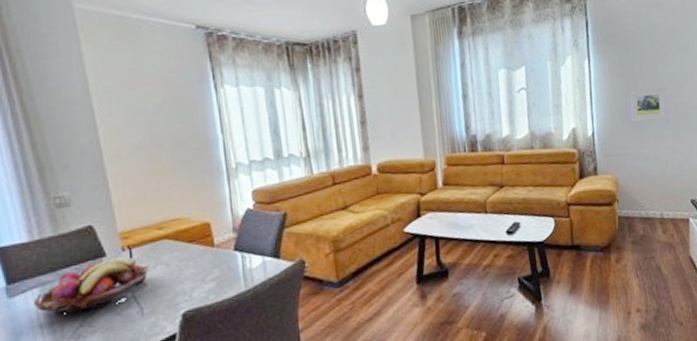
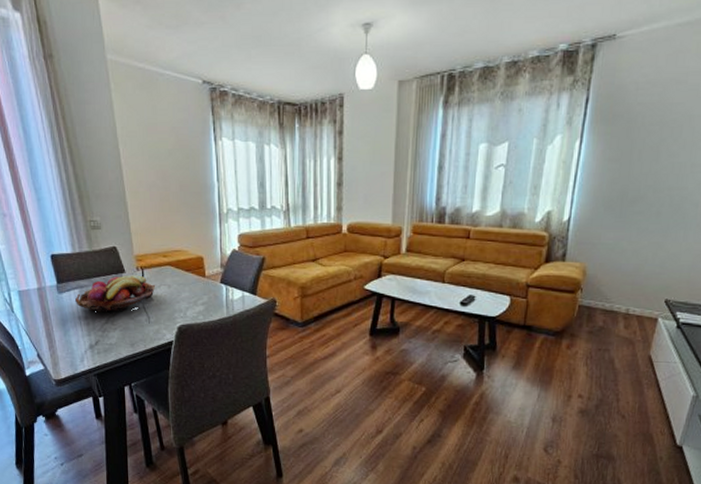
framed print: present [630,87,668,122] -> none [615,177,666,212]

